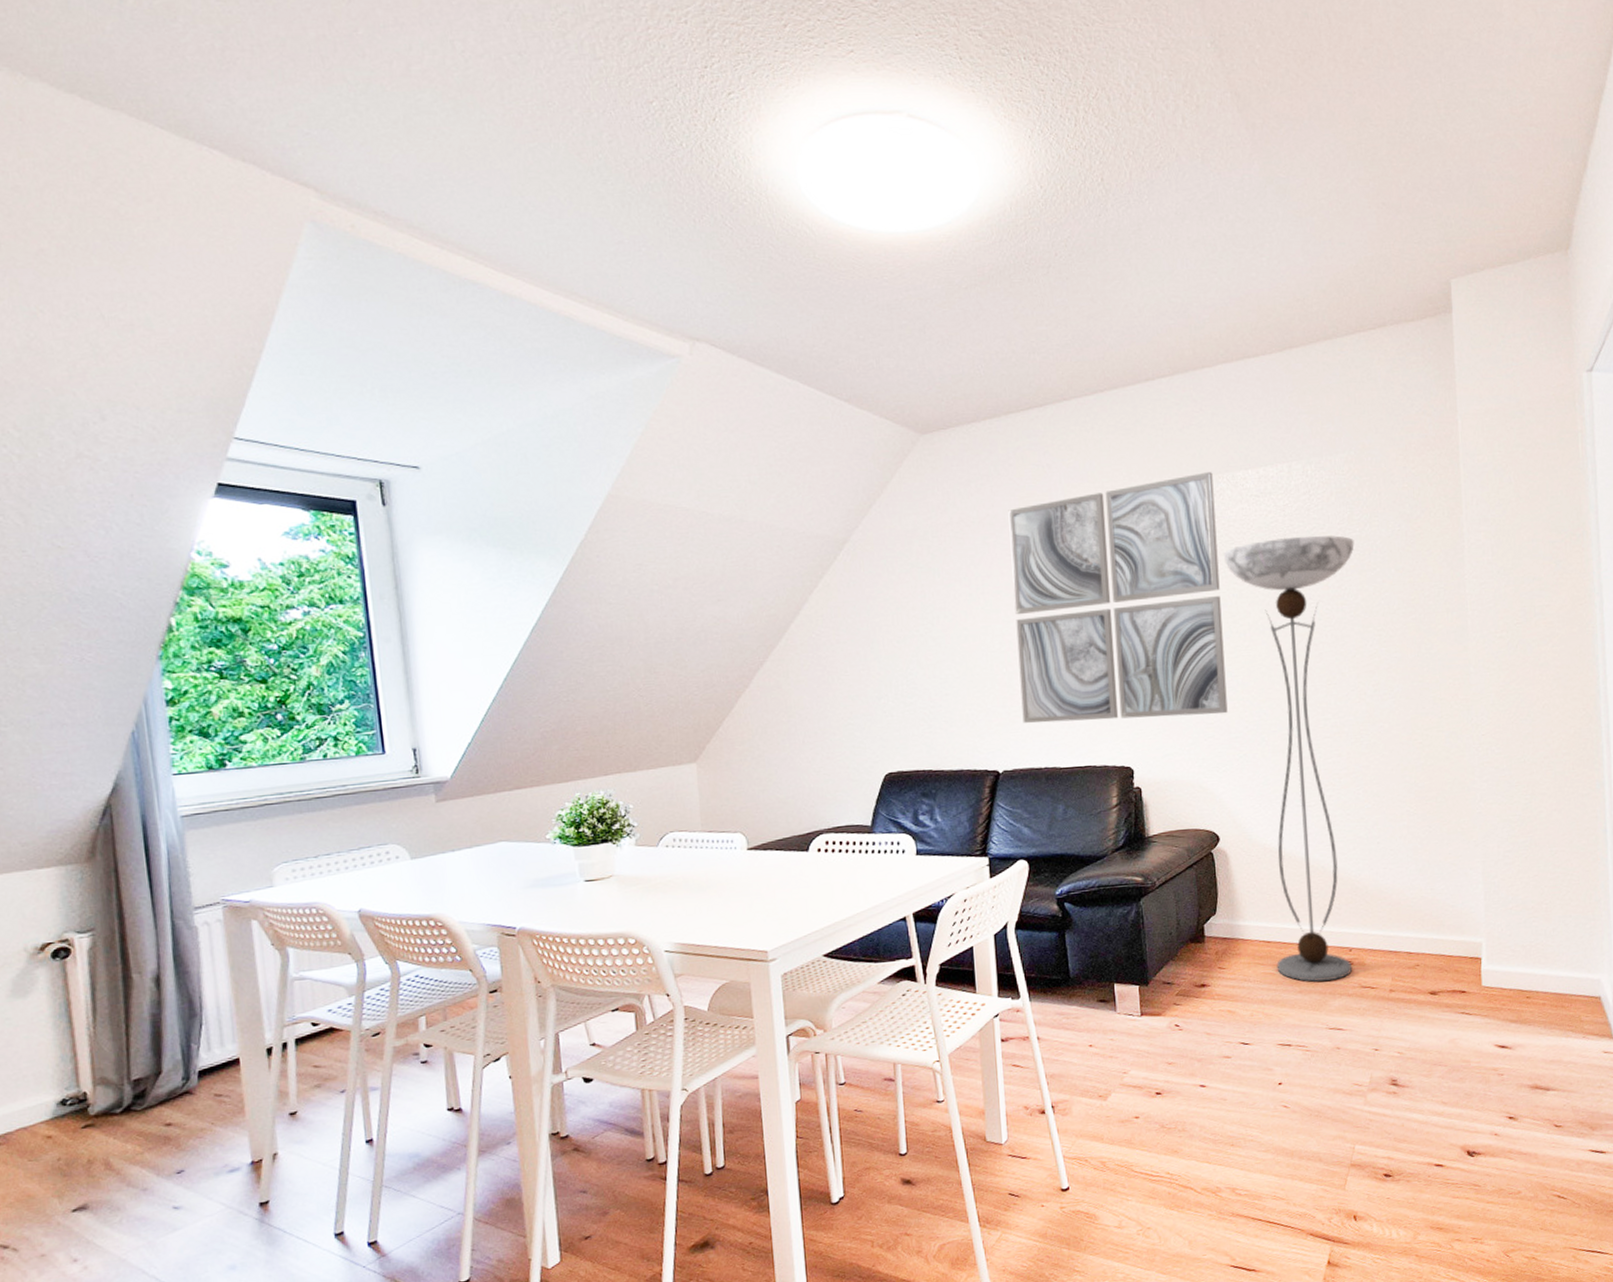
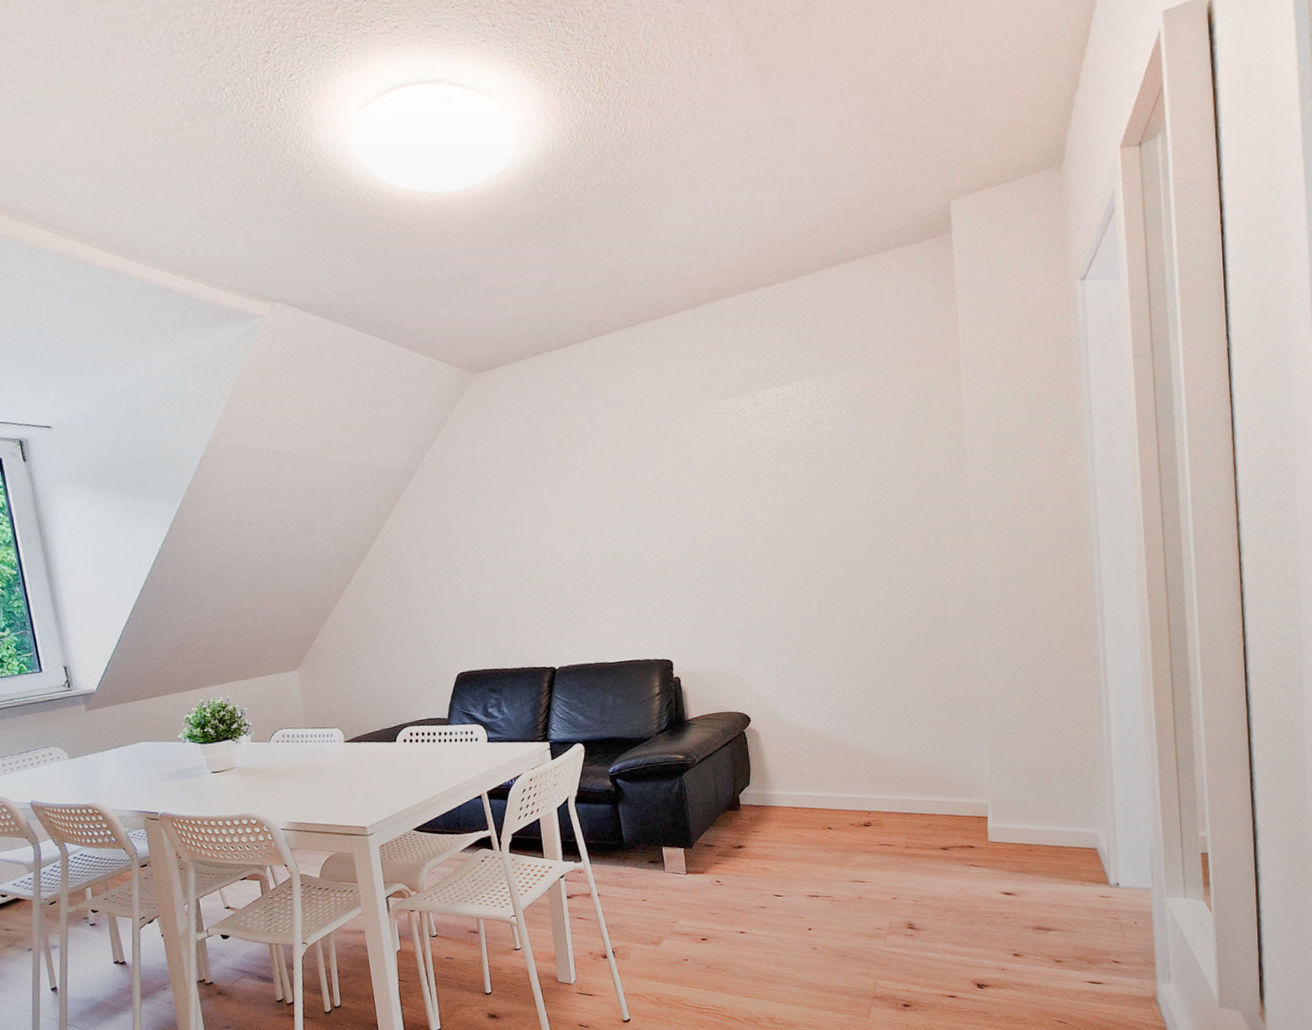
wall art: present [1008,472,1228,723] -> none [553,393,755,625]
floor lamp: present [1223,535,1354,982] -> none [746,445,871,841]

